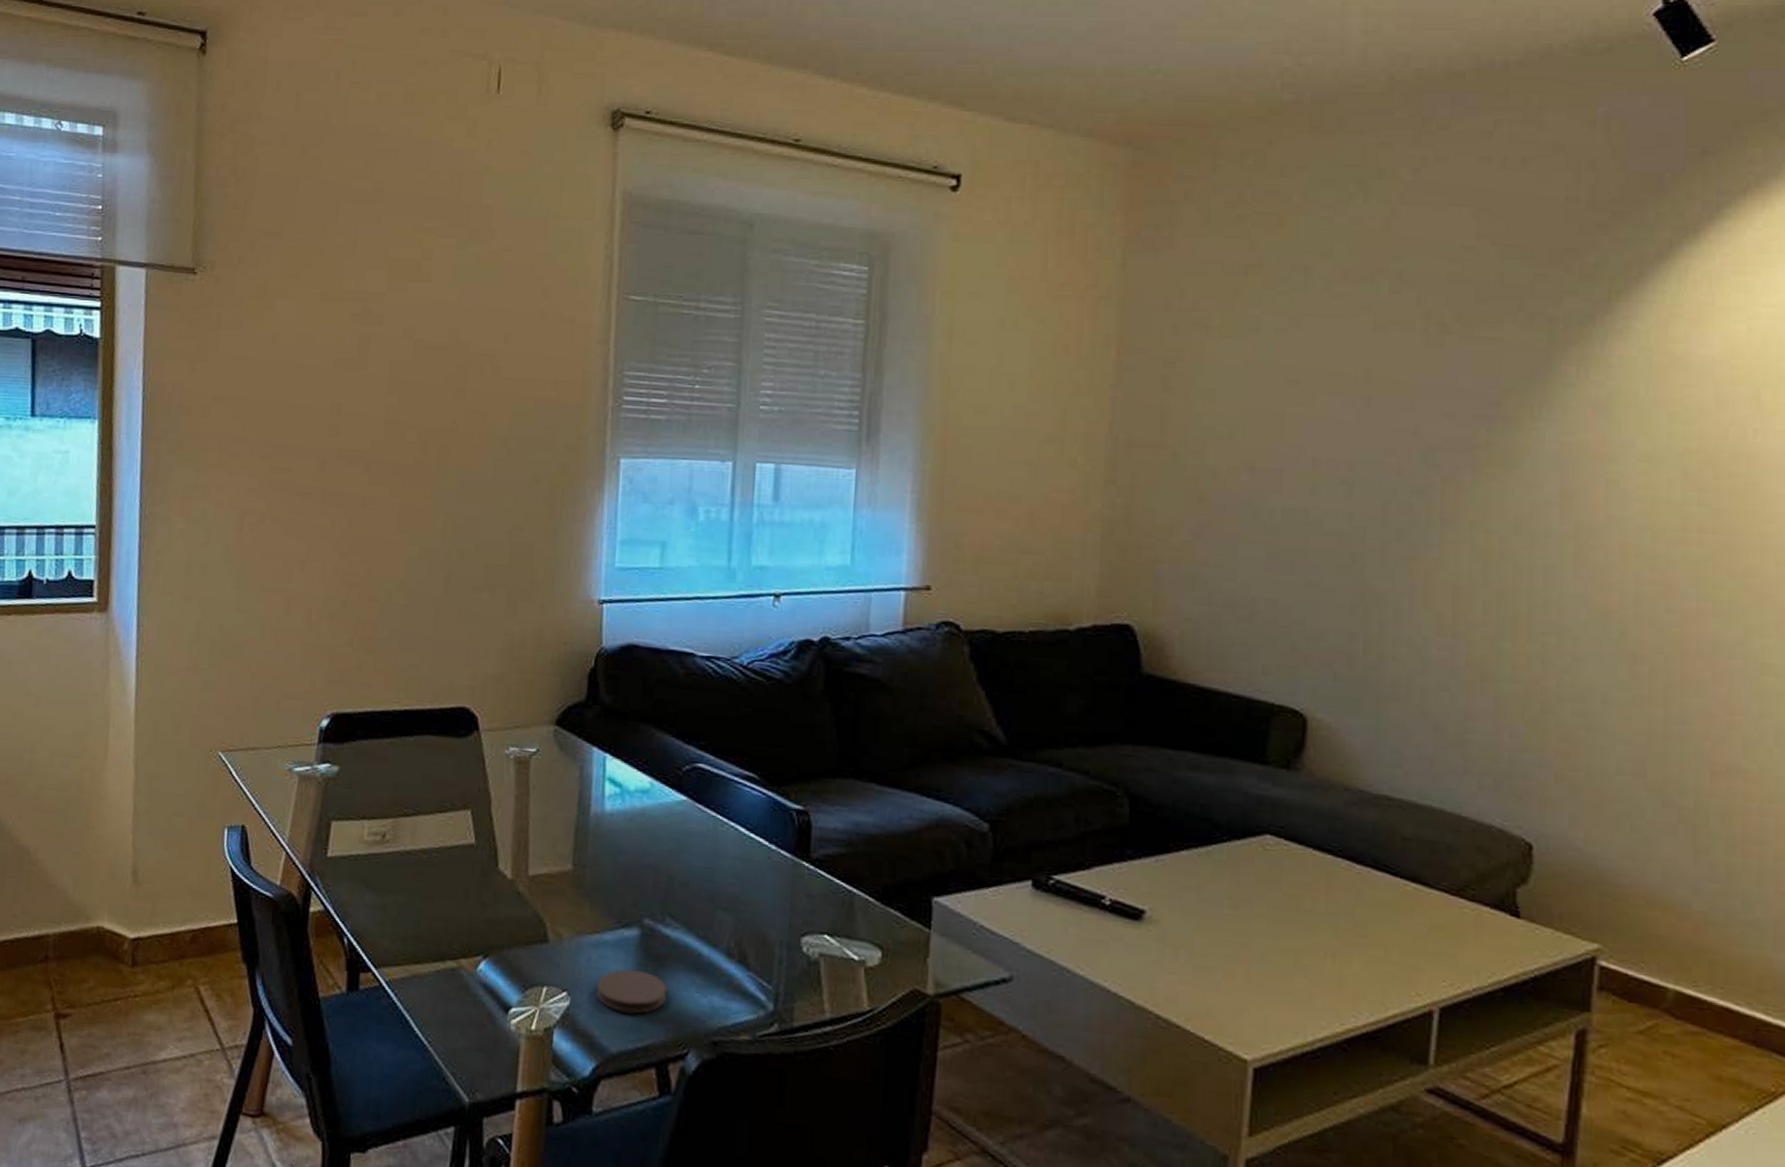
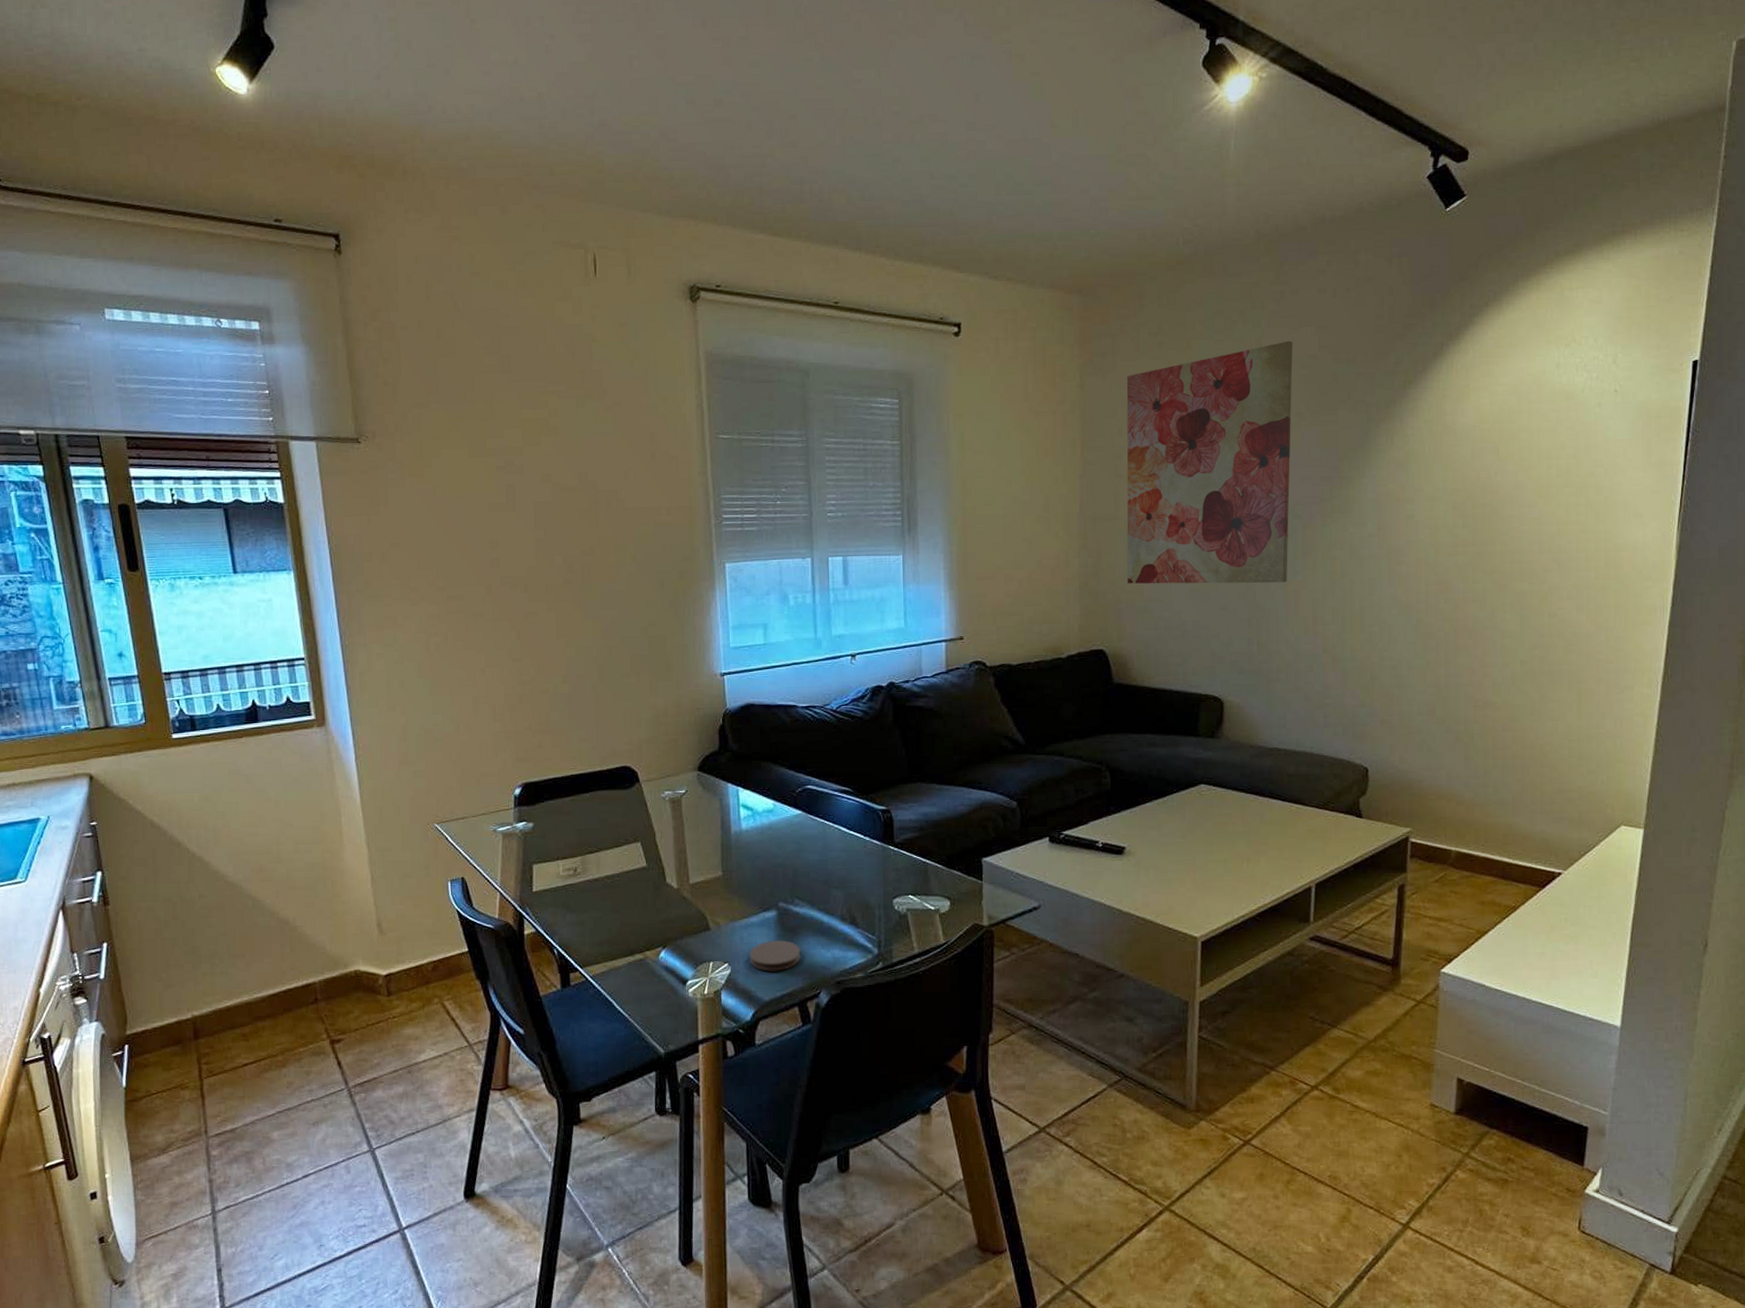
wall art: none [1172,224,1439,559] -> present [1126,340,1293,584]

